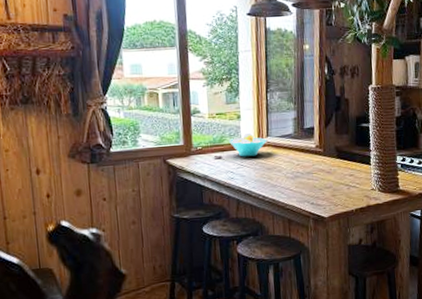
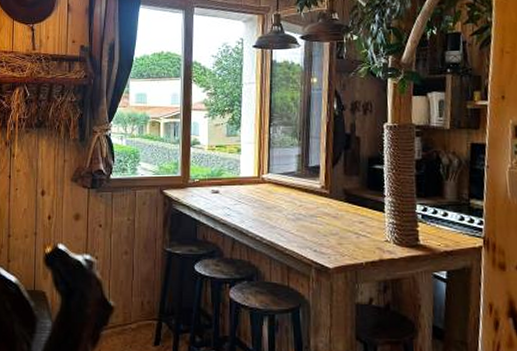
fruit bowl: present [229,132,267,157] -> none [228,167,268,193]

